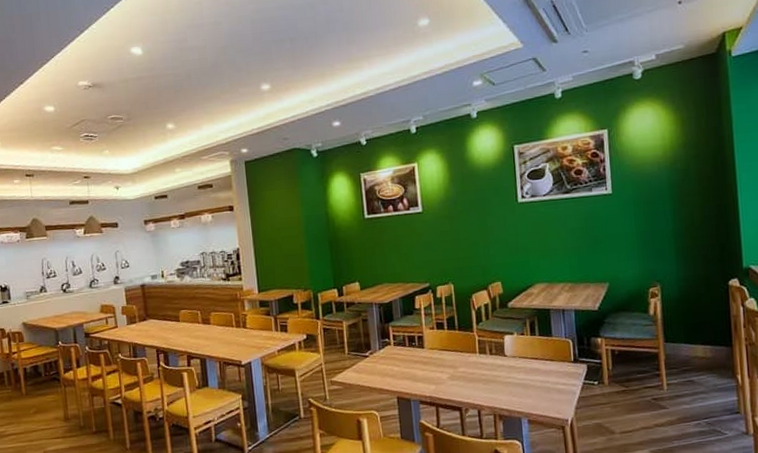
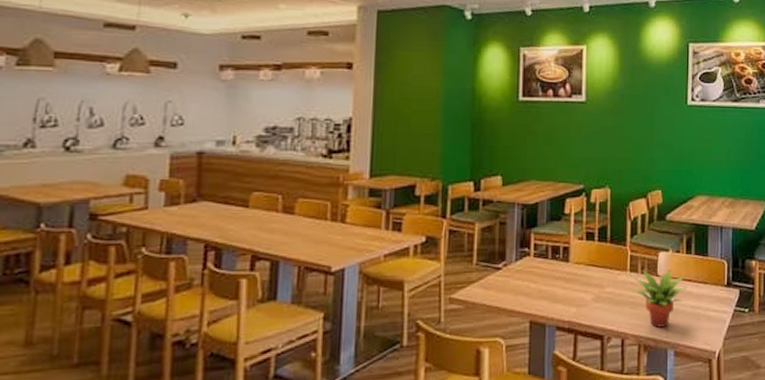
succulent plant: none [482,350,535,400] -> present [631,269,687,328]

